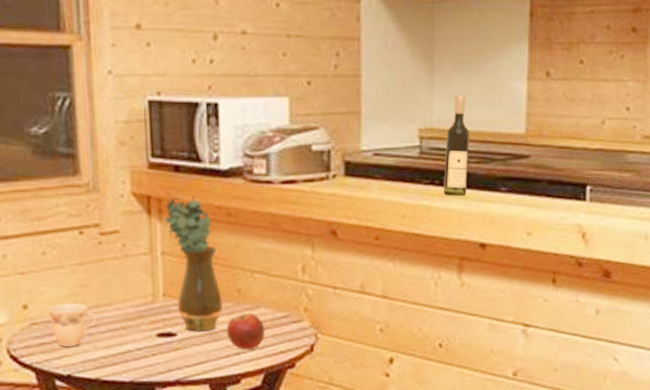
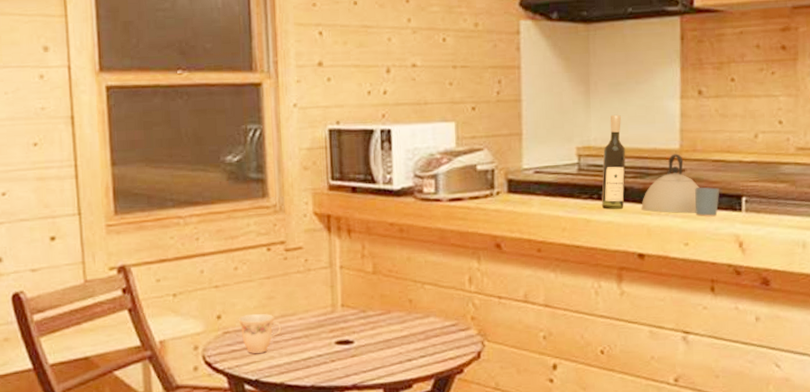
vase: present [164,193,223,332] -> none [342,212,396,339]
fruit: present [227,313,265,349] -> none [399,322,435,356]
kettle: none [484,138,544,202] -> present [641,154,699,214]
mug: none [539,174,565,206] -> present [695,187,720,217]

